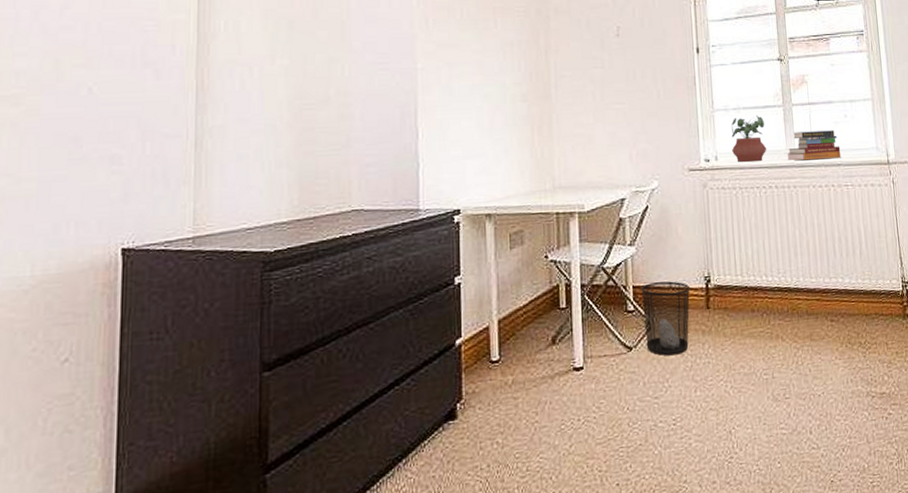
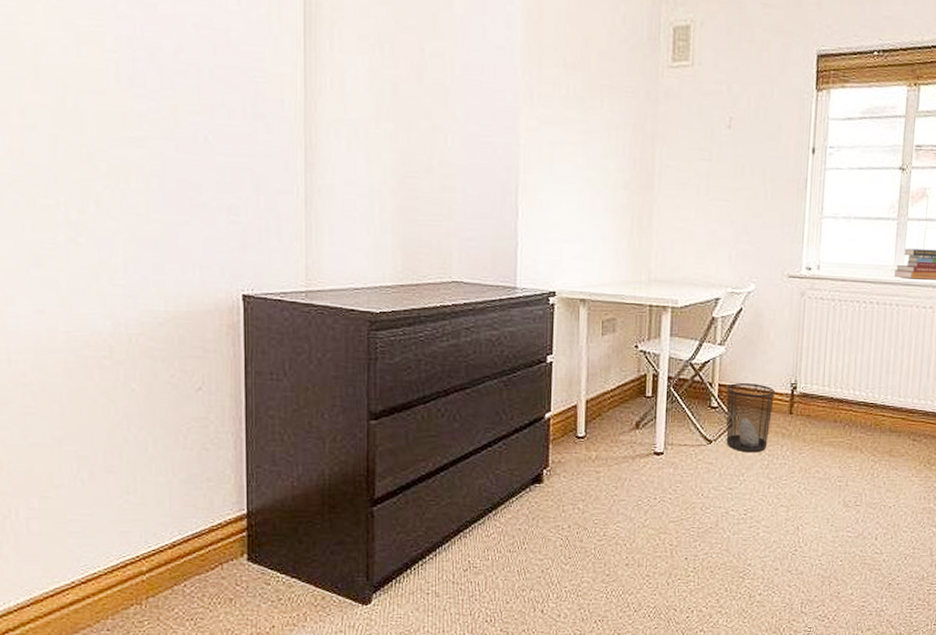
potted plant: present [731,115,767,163] -> none [836,226,875,276]

